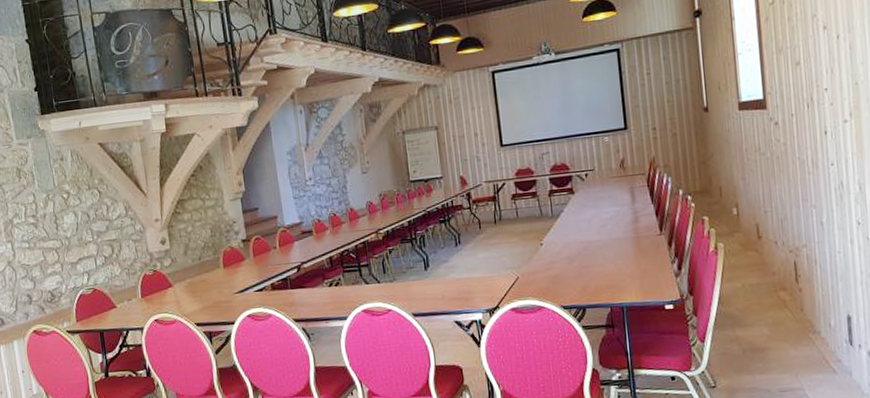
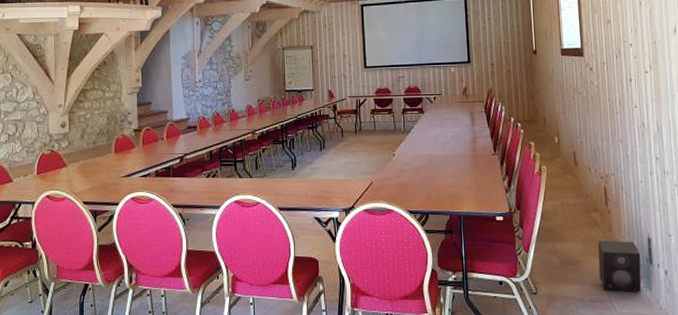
speaker: none [787,321,840,379] -> present [598,240,642,293]

